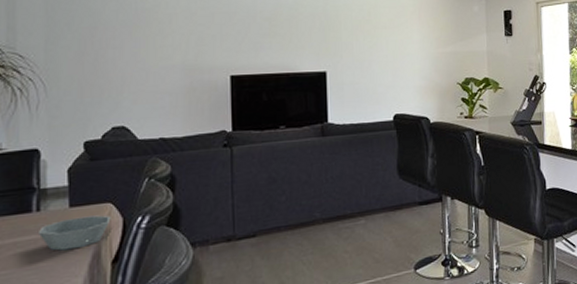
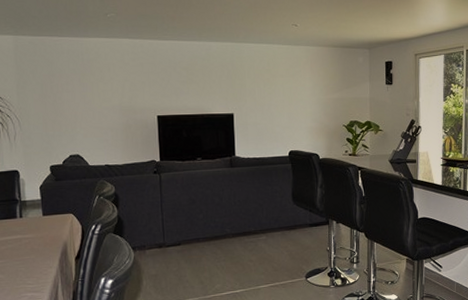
bowl: present [37,215,111,251] -> none [21,223,73,248]

